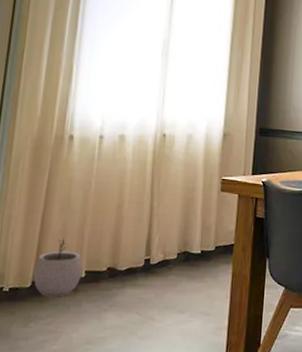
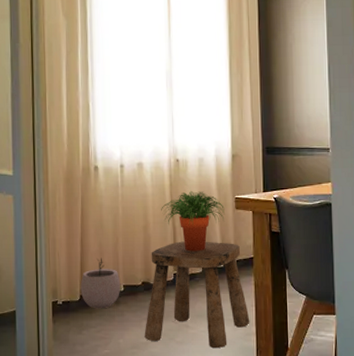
stool: none [102,223,223,345] -> present [144,241,250,349]
potted plant: none [139,168,209,236] -> present [161,190,225,252]

